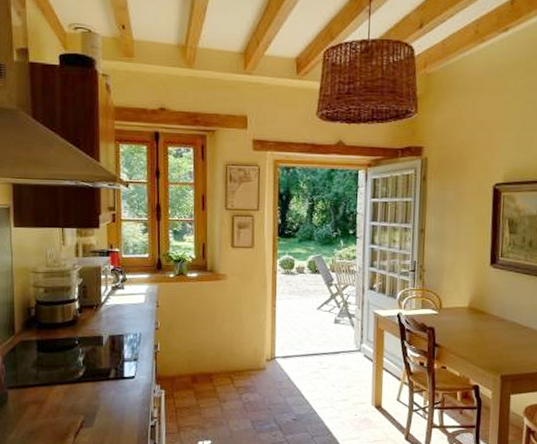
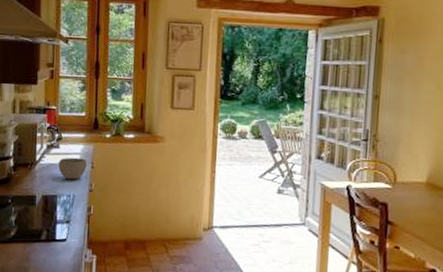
bowl: none [124,297,153,319] -> present [59,157,88,180]

